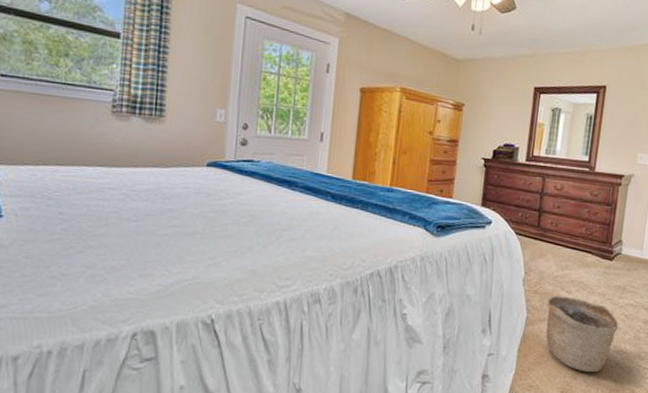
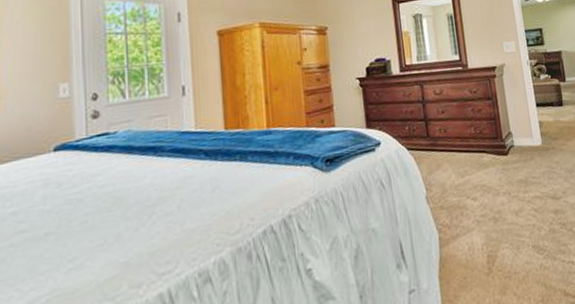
basket: present [546,295,619,373] -> none [455,203,532,284]

